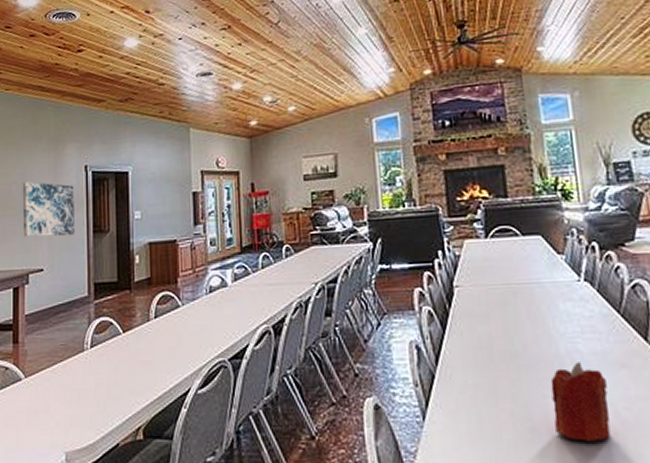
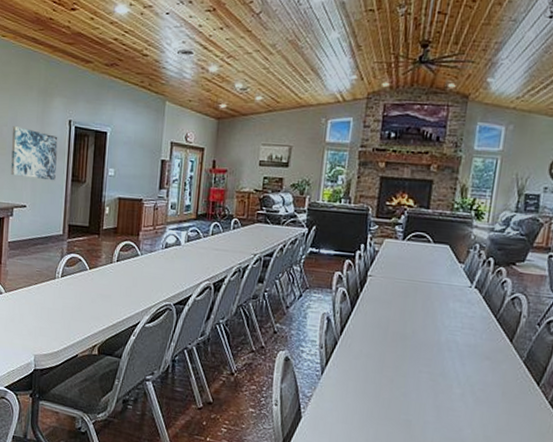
candle: present [550,362,611,441] -> none [422,350,471,410]

